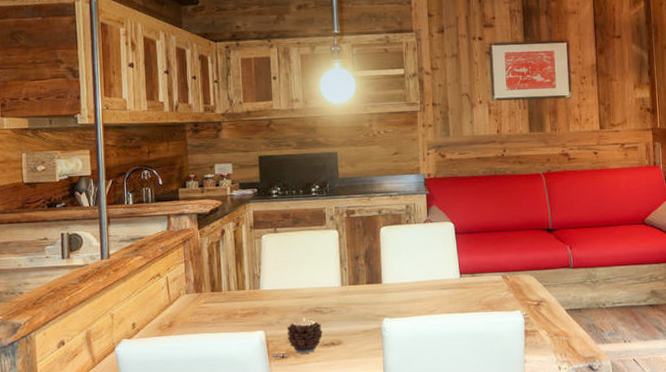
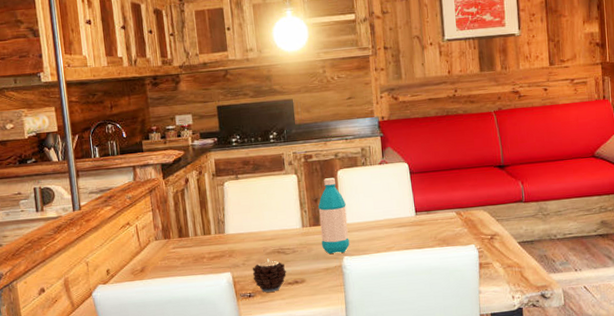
water bottle: none [359,235,390,315] -> present [318,178,350,254]

